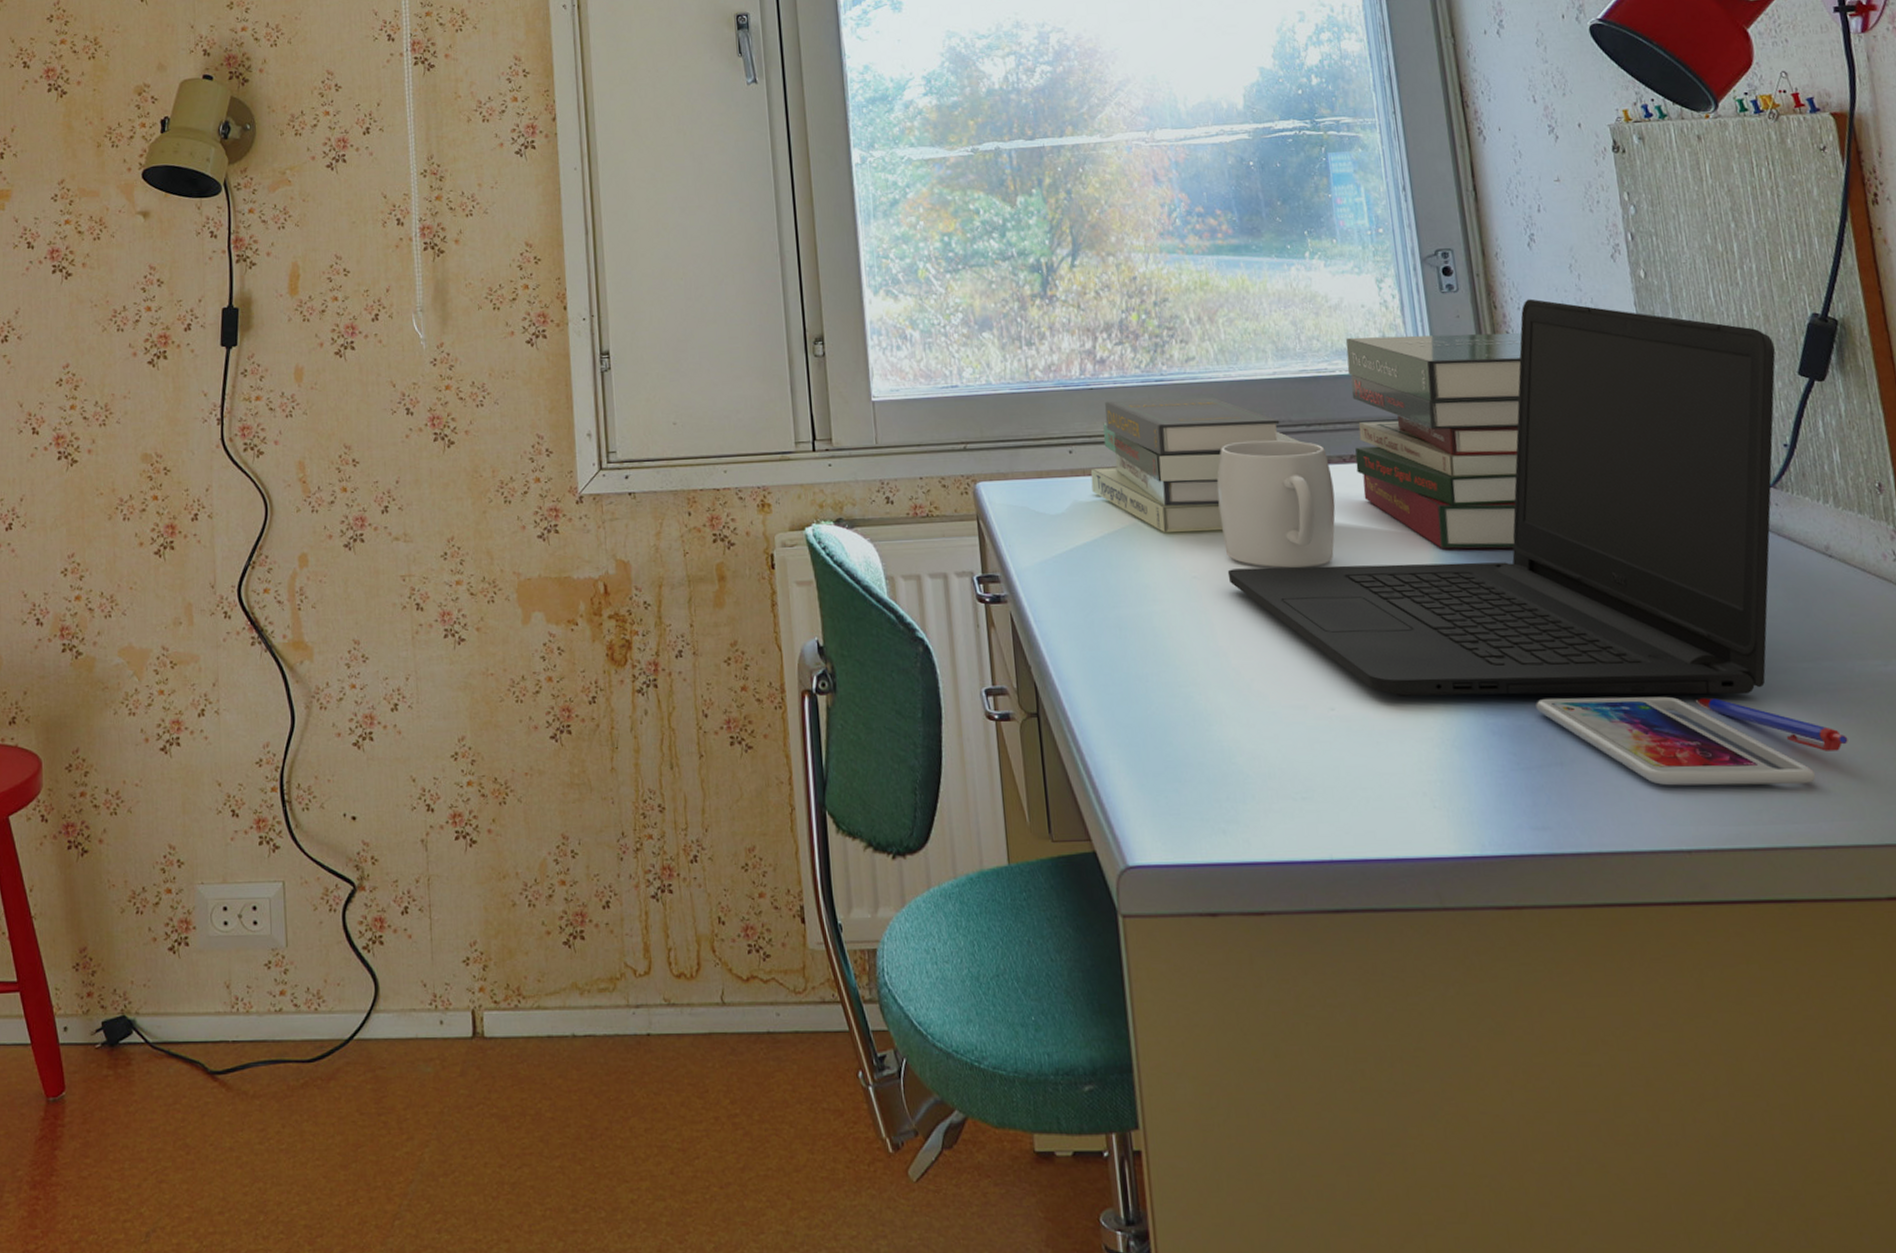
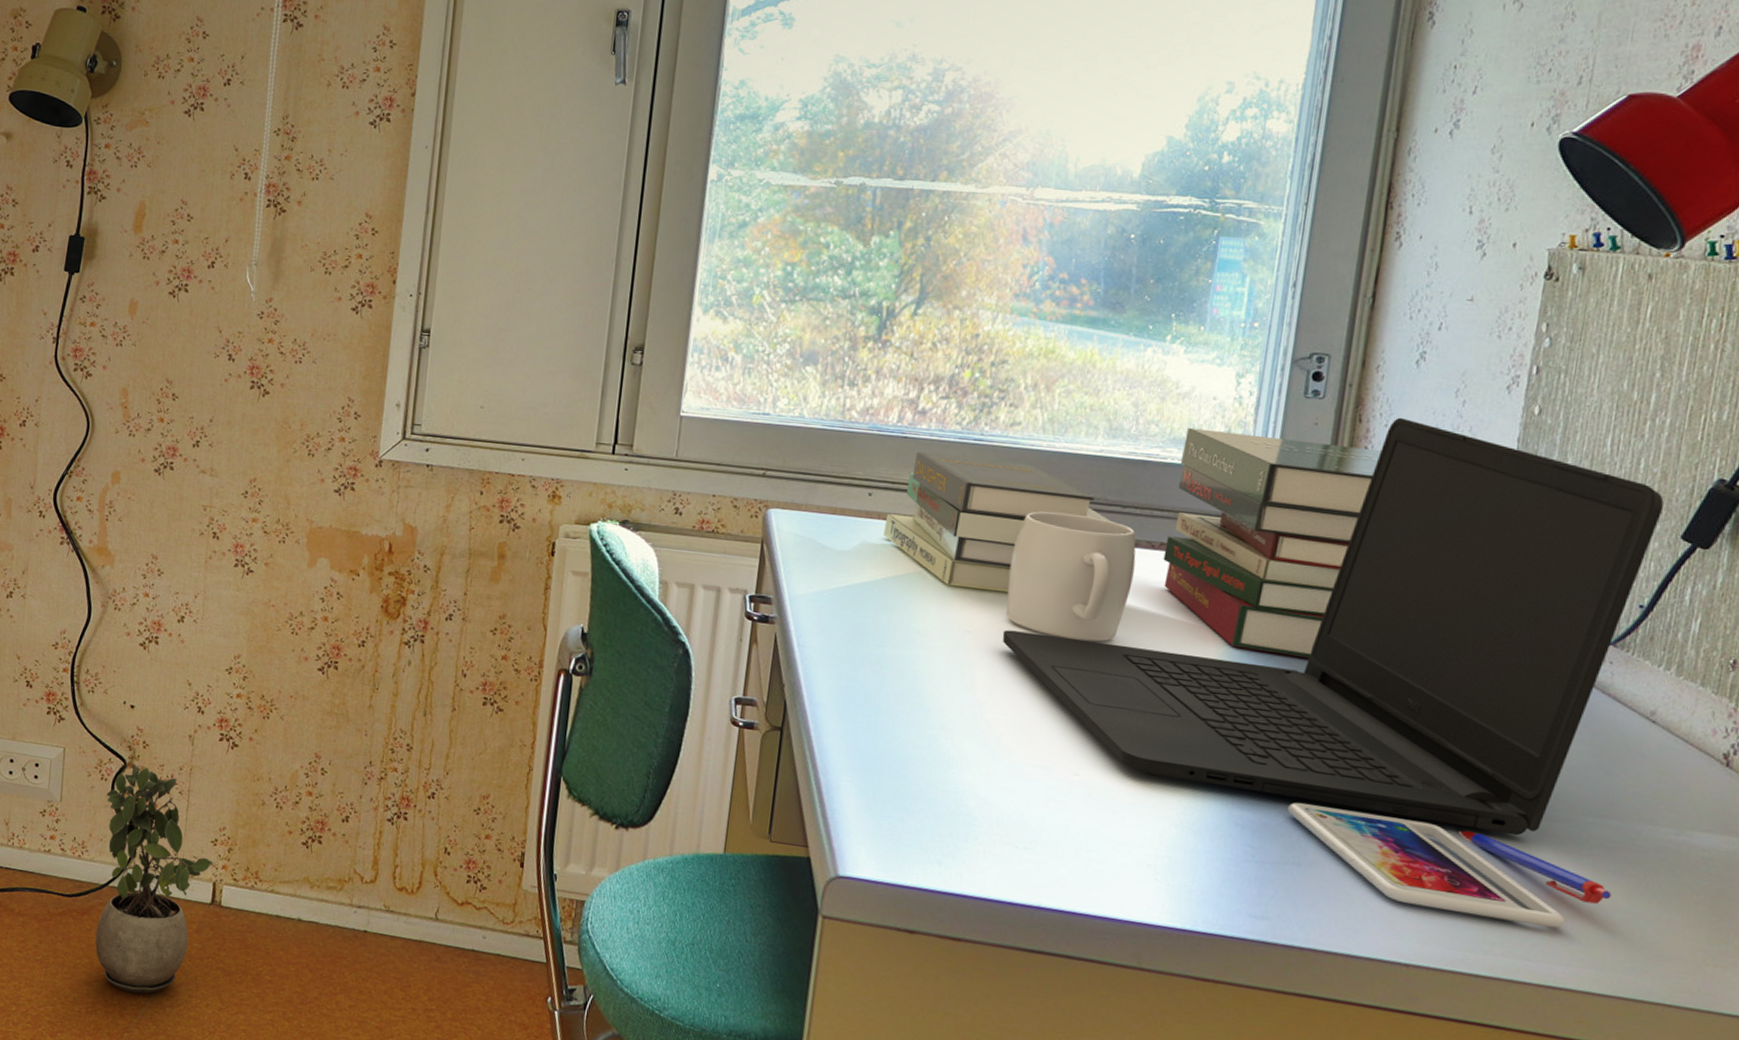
potted plant: none [337,885,469,1168] -> present [95,763,214,994]

